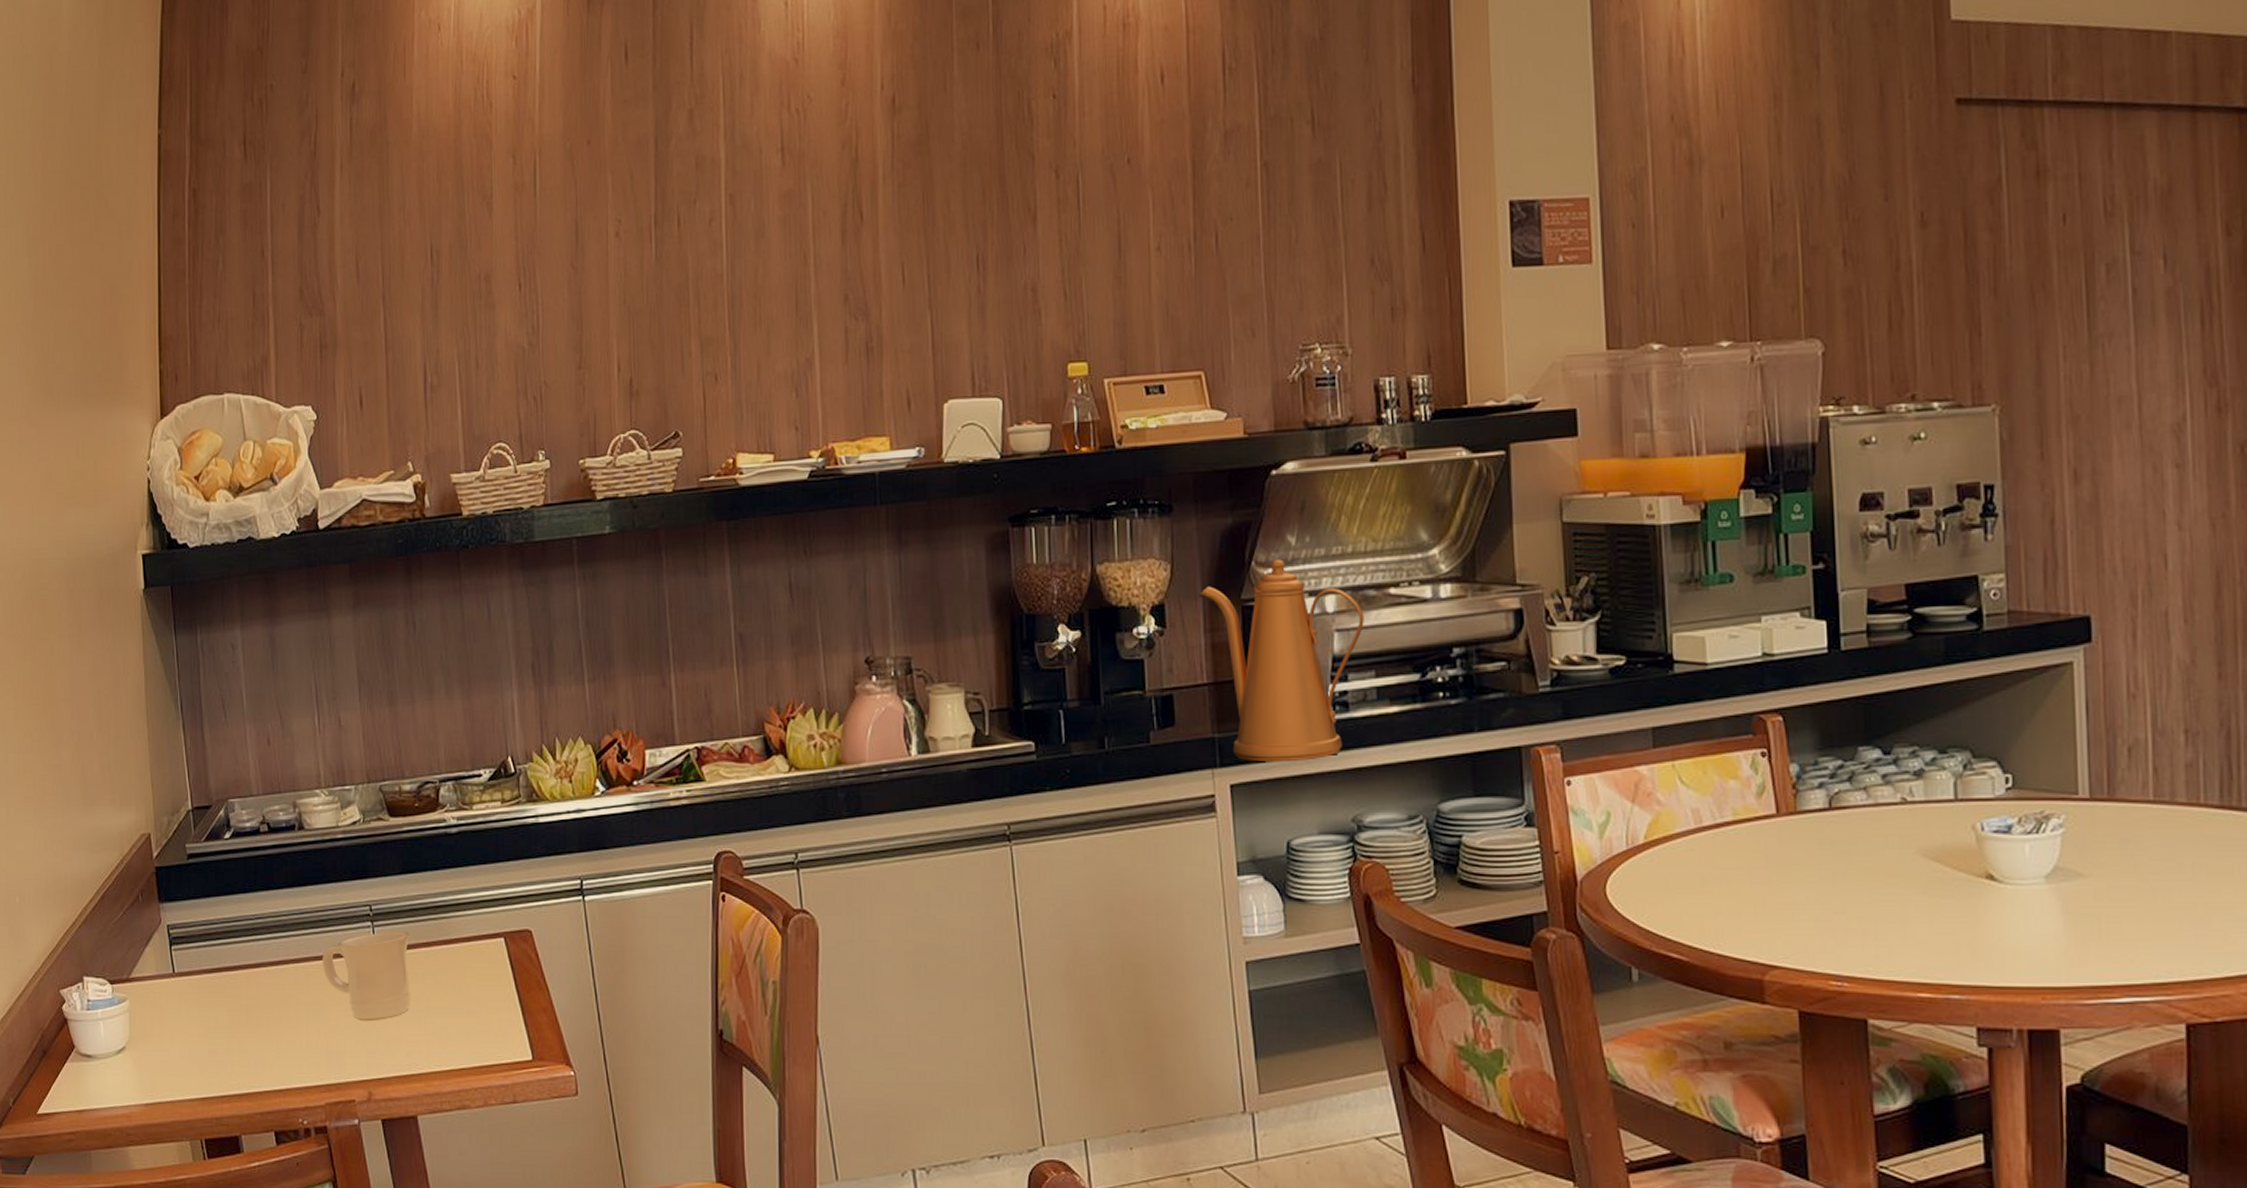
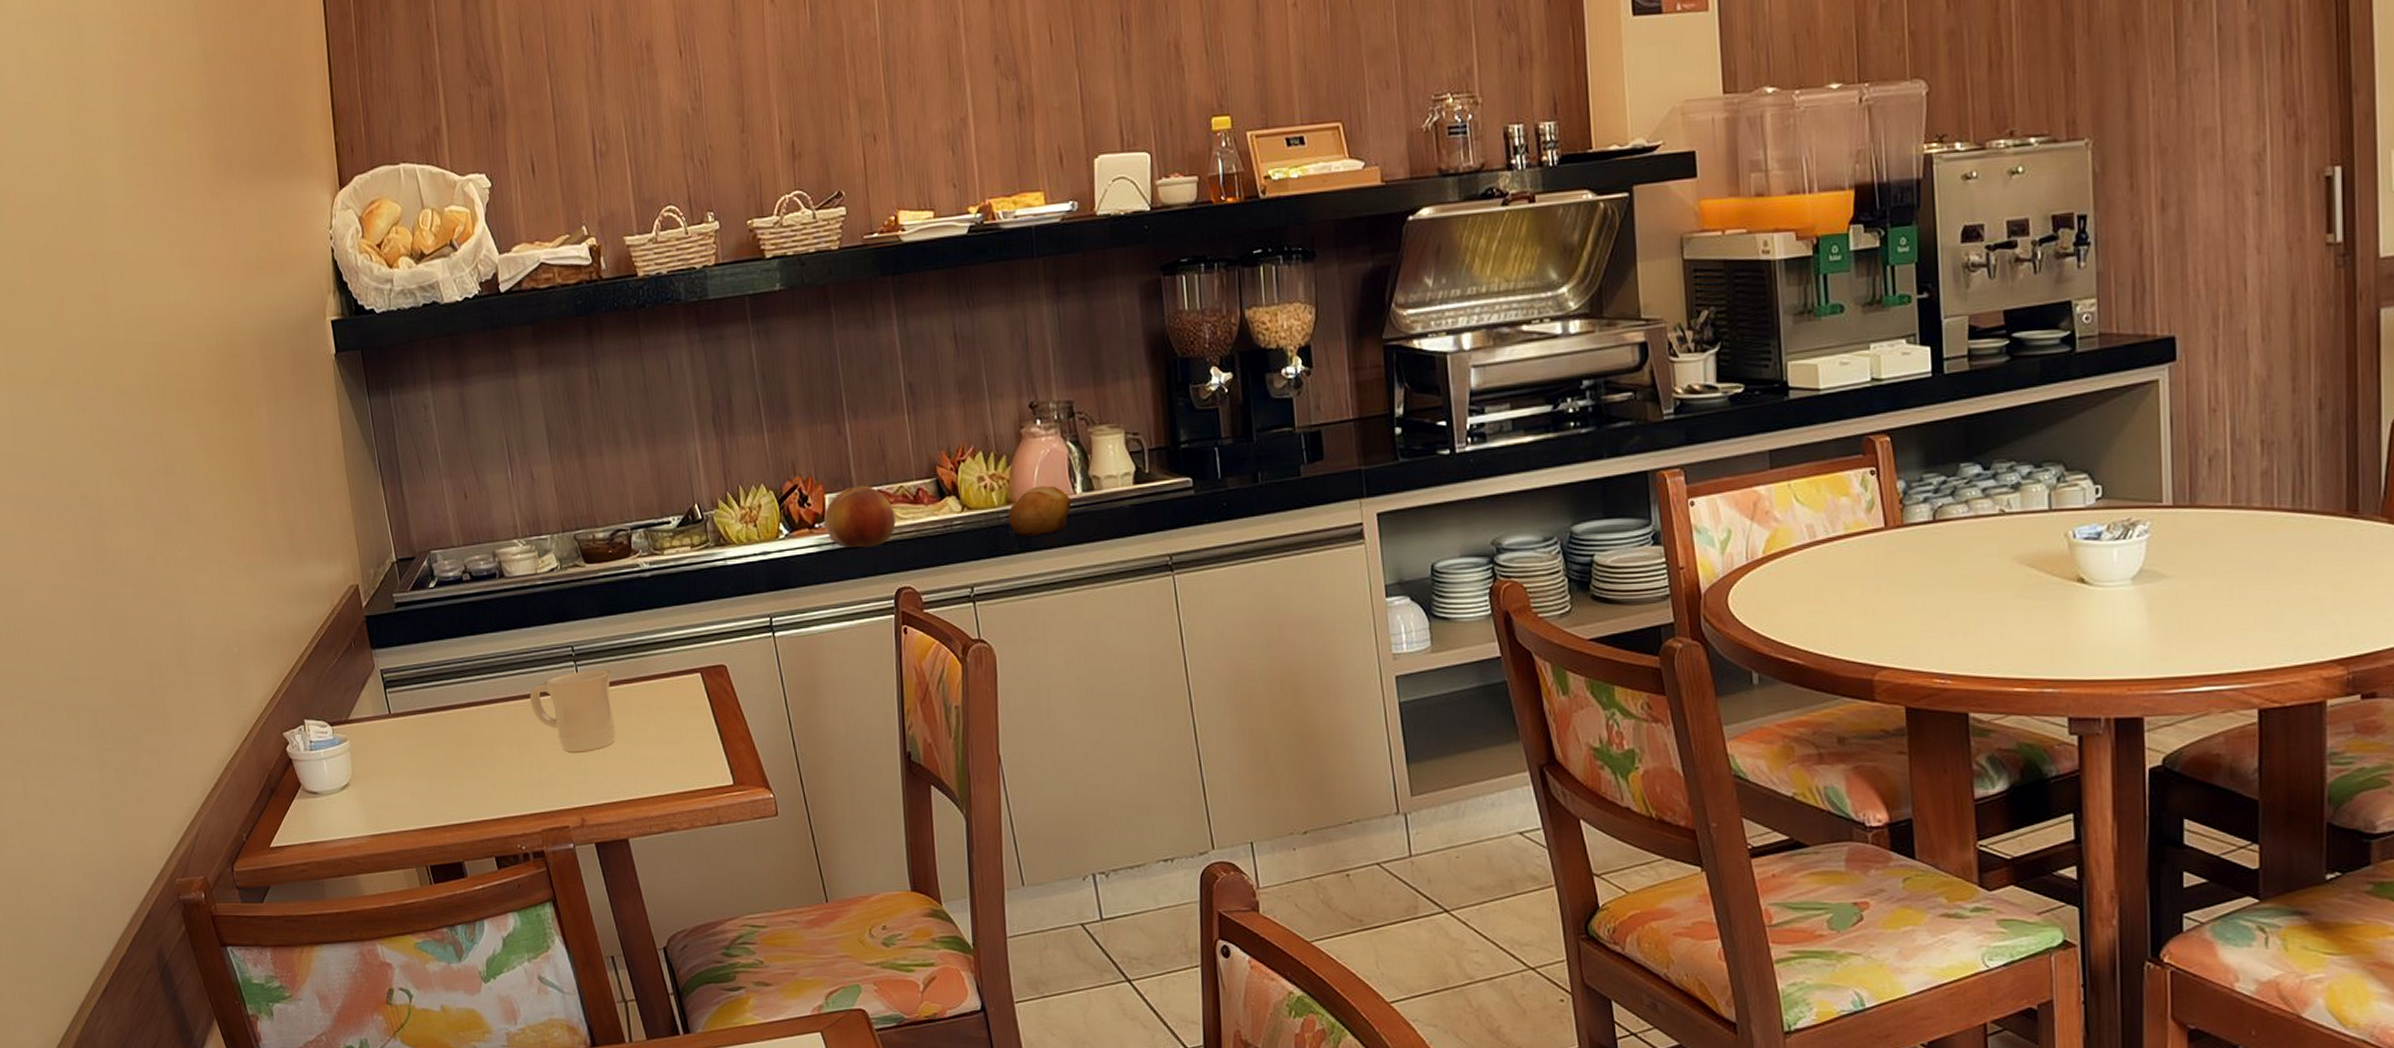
fruit: none [643,741,718,808] -> present [824,485,896,548]
bread roll: none [838,746,906,800] -> present [1008,486,1072,537]
coffee pot: present [1198,559,1364,763] -> none [1342,300,1499,492]

